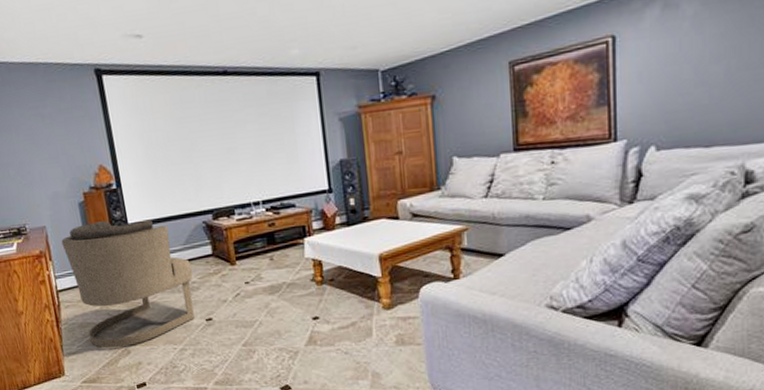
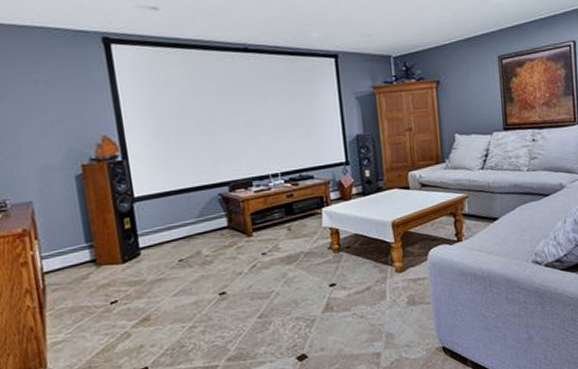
armchair: present [61,219,195,349] -> none [51,192,207,334]

